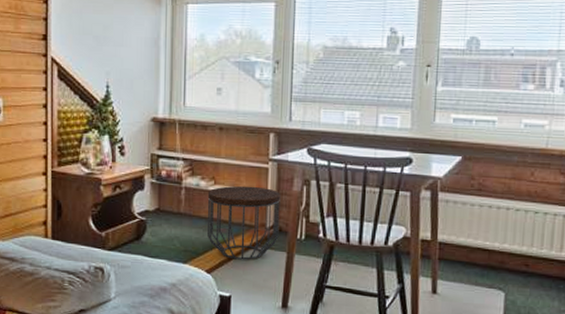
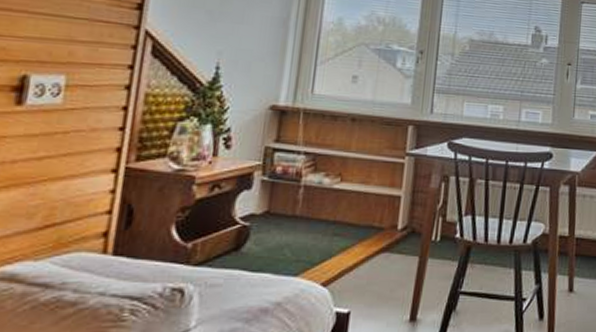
side table: present [207,185,280,260] -> none [327,183,416,268]

